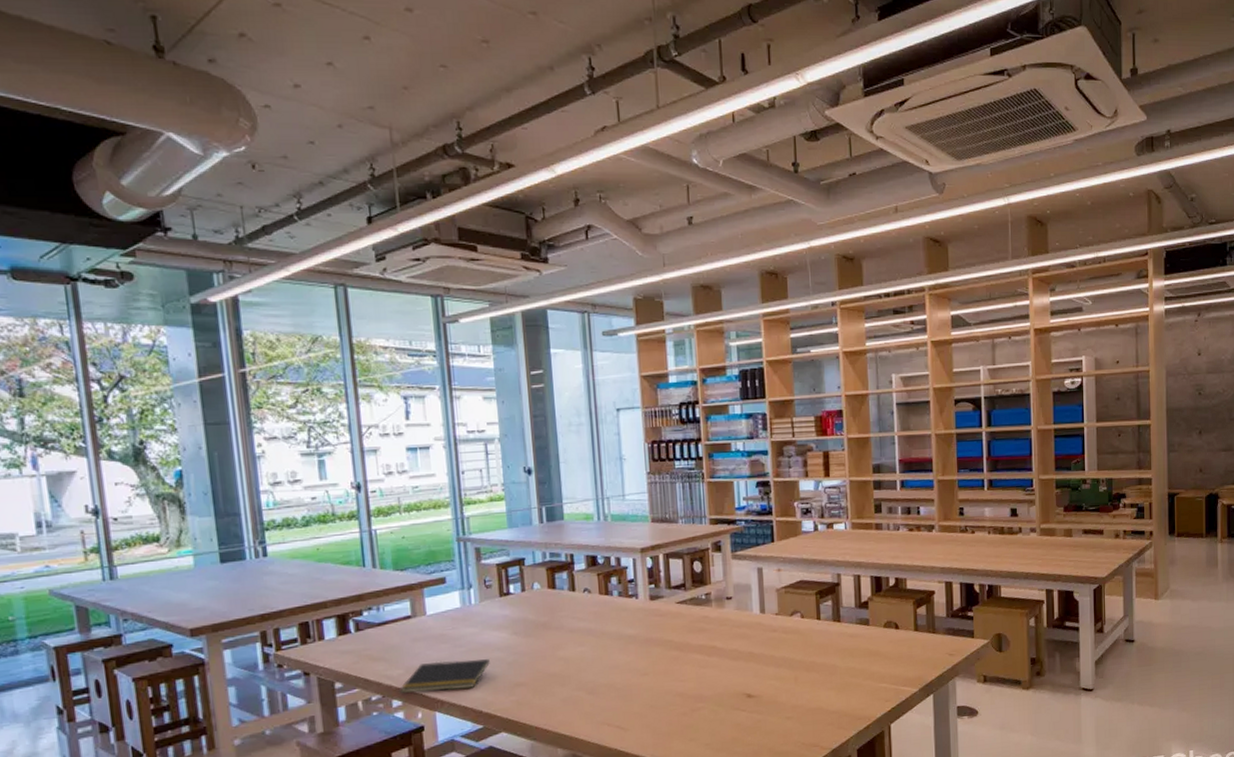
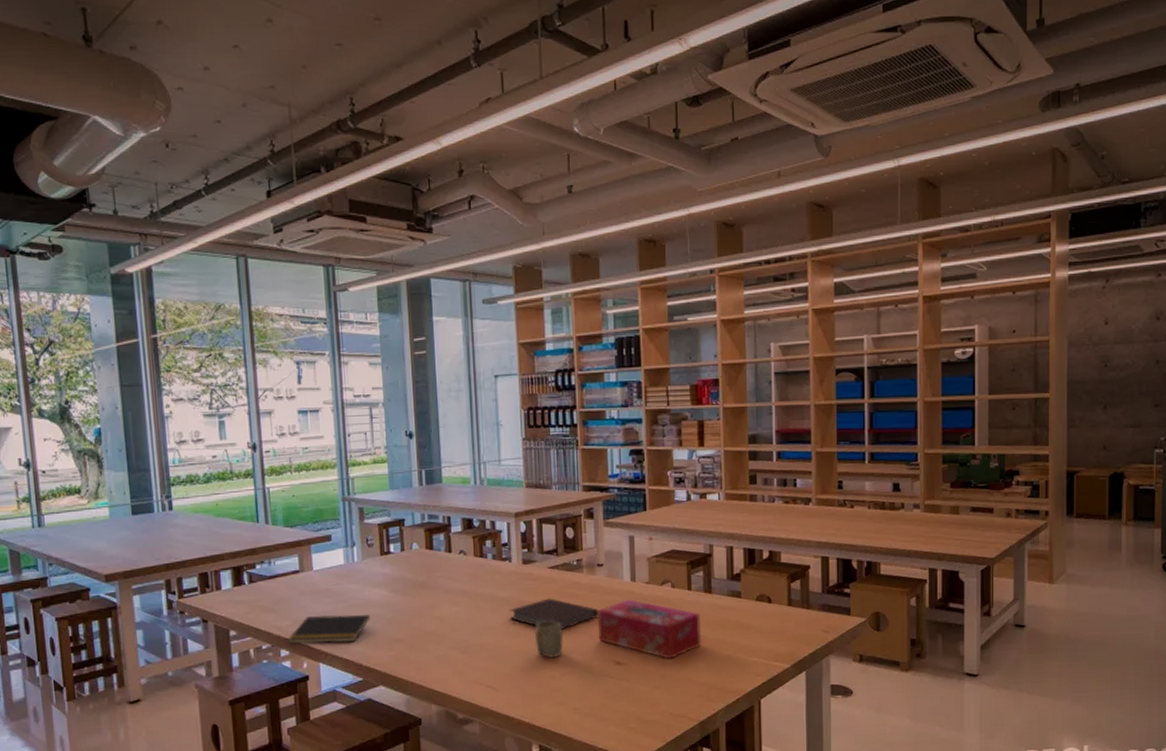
notebook: none [637,633,728,666] -> present [509,598,598,631]
cup: none [663,655,694,694] -> present [534,620,564,658]
tissue box: none [728,631,832,690] -> present [598,599,702,659]

